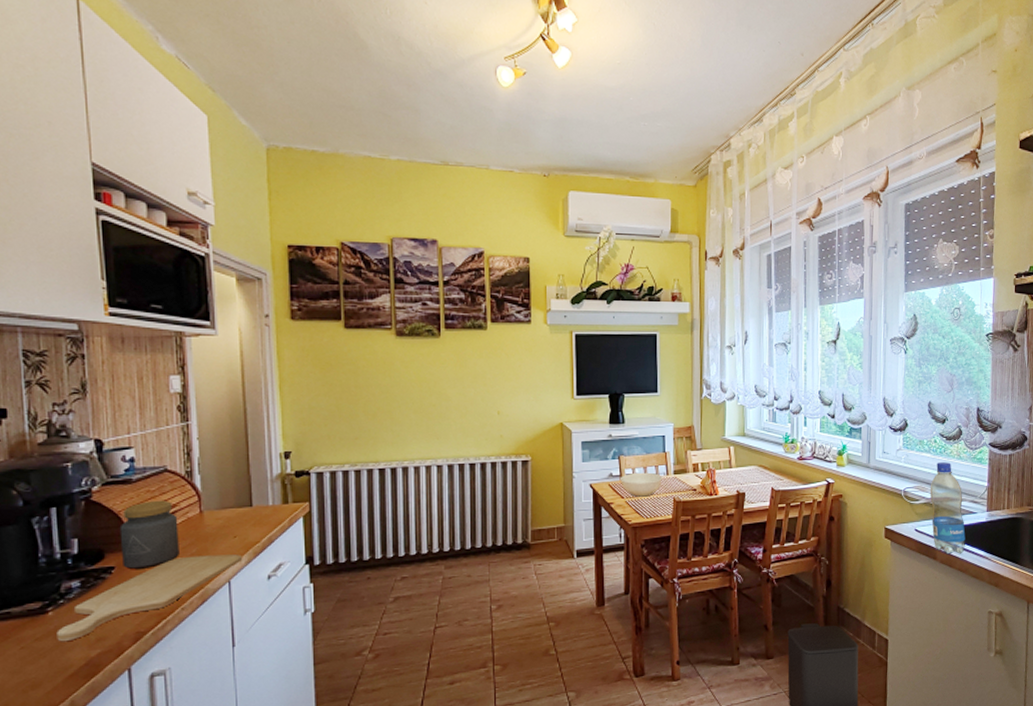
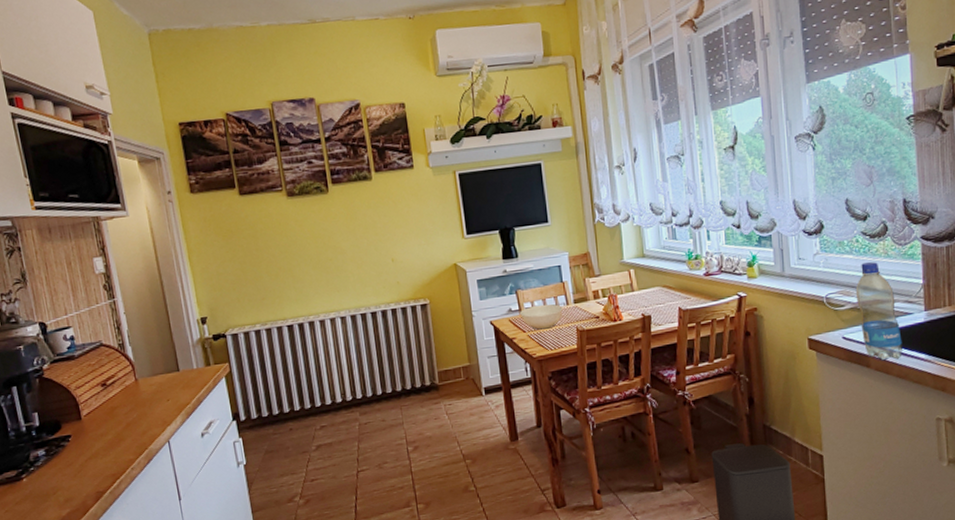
chopping board: present [56,554,243,642] -> none [32,416,178,505]
jar: present [119,500,179,570] -> none [70,372,123,437]

